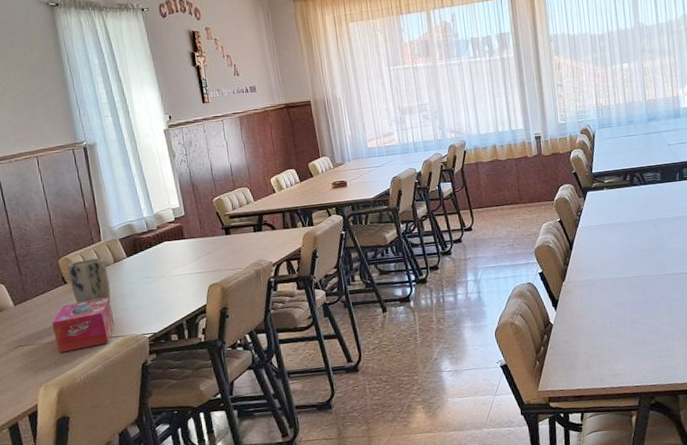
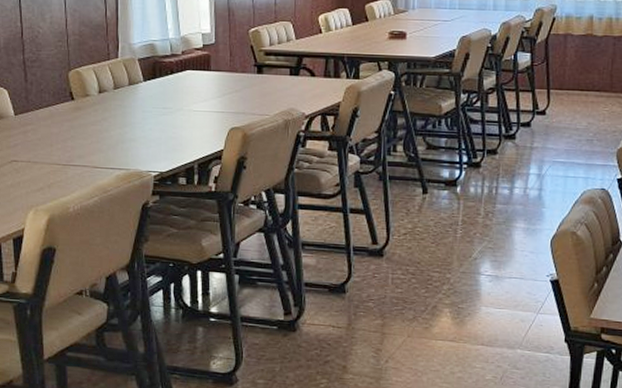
tissue box: present [52,297,115,353] -> none [52,122,120,177]
plant pot: present [67,257,111,304] -> none [77,76,121,129]

